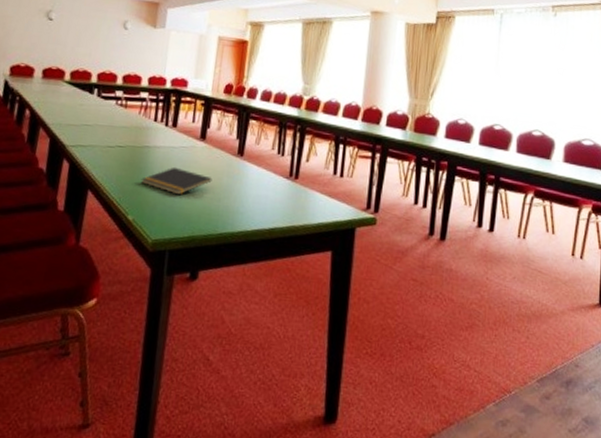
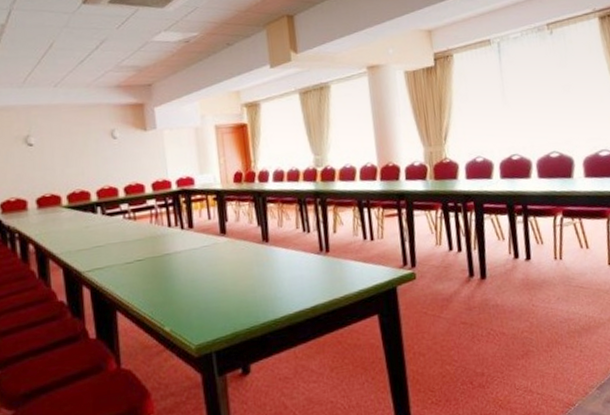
notepad: present [141,166,212,195] -> none [169,268,243,296]

